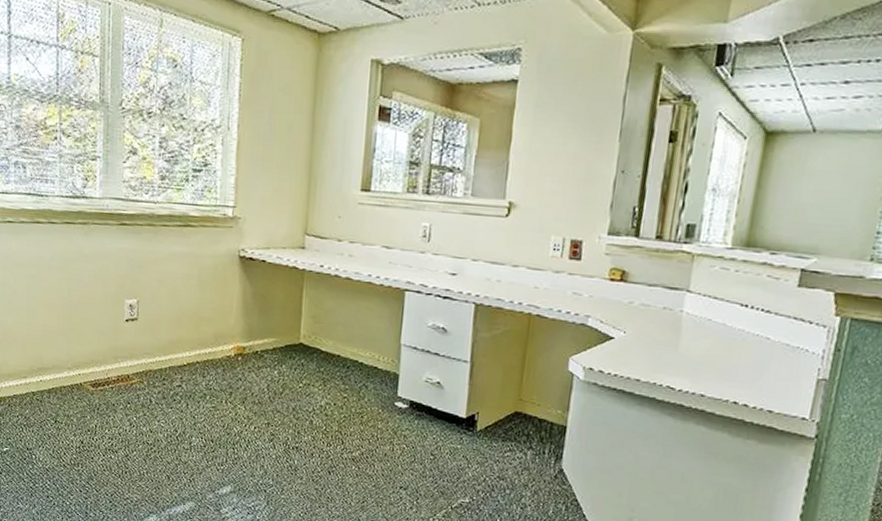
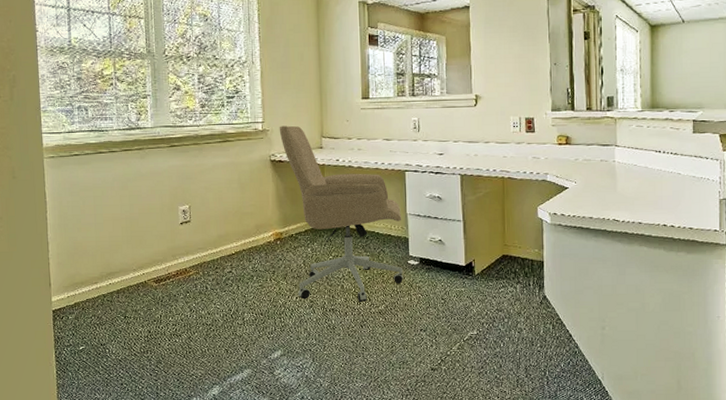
office chair: none [253,214,394,445] -> present [279,125,404,303]

